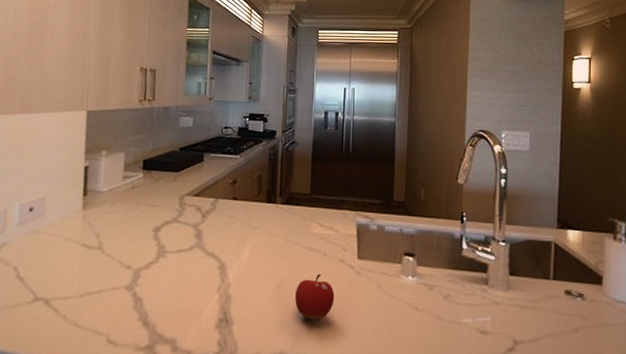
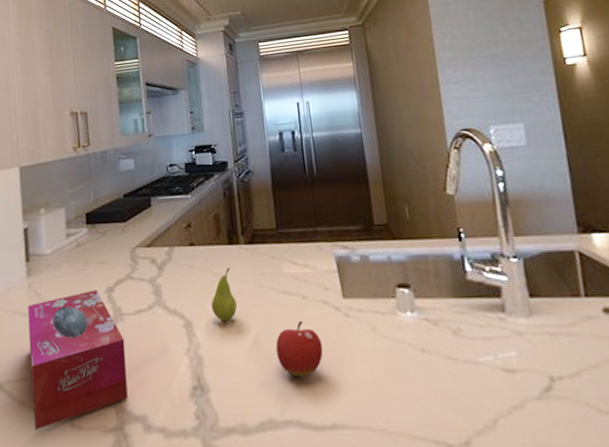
tissue box: none [74,228,165,342] -> present [28,290,128,430]
fruit: none [244,222,267,268] -> present [211,267,237,322]

